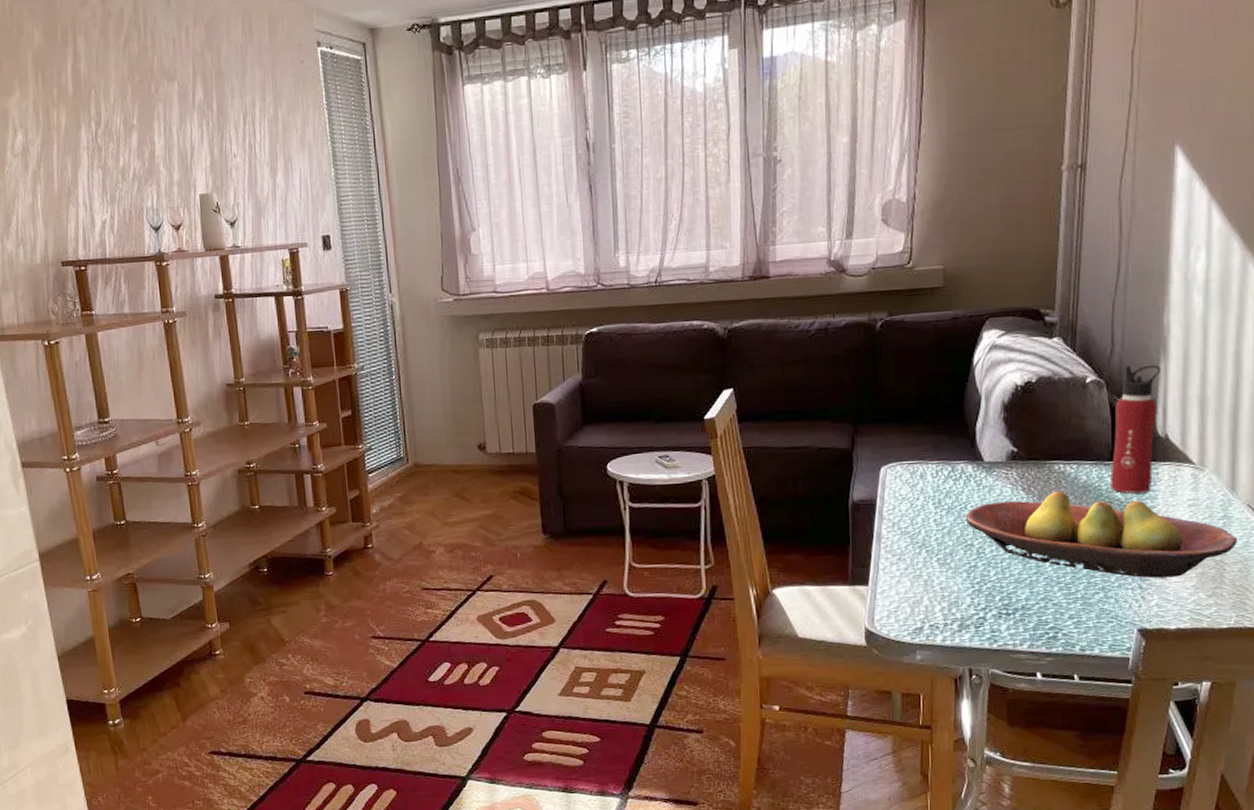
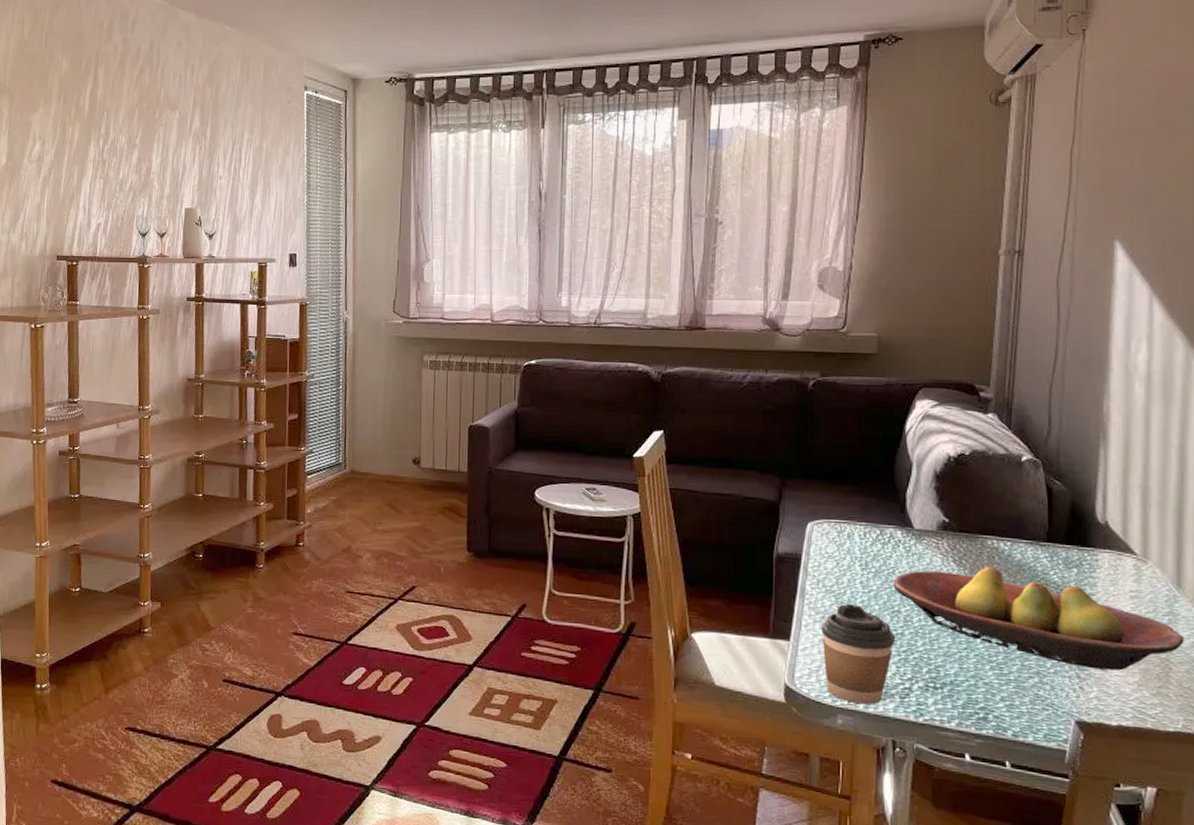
coffee cup: none [898,543,970,639] -> present [821,604,896,705]
water bottle: present [1111,364,1161,494] -> none [1047,447,1101,579]

